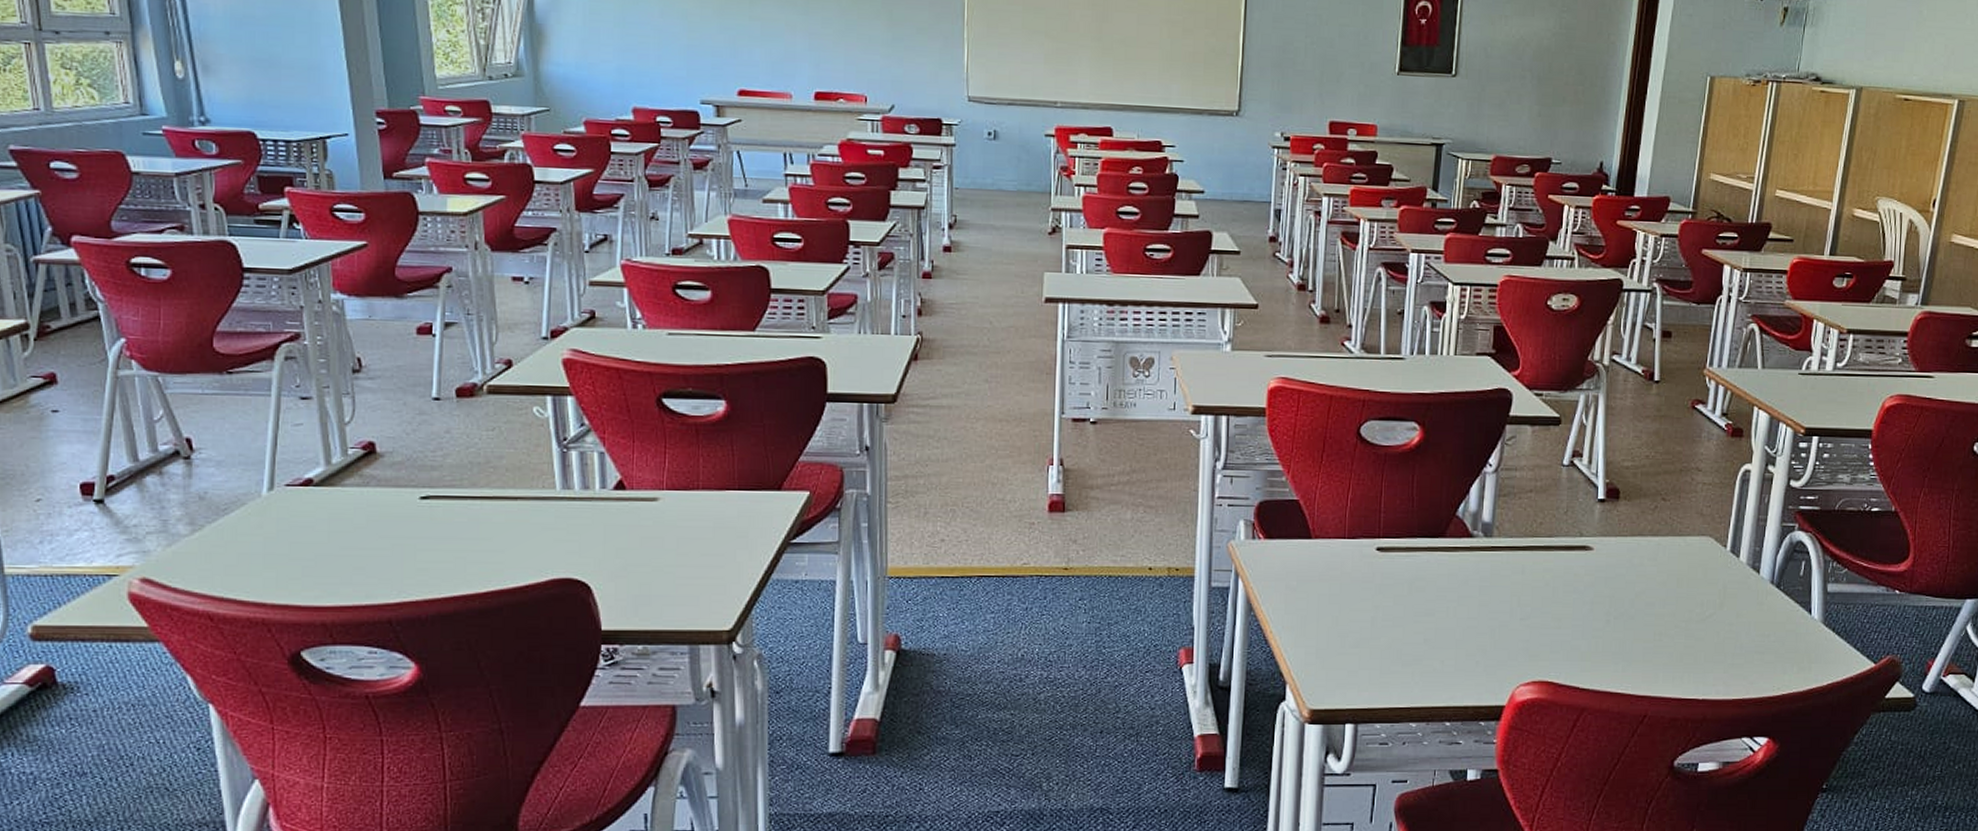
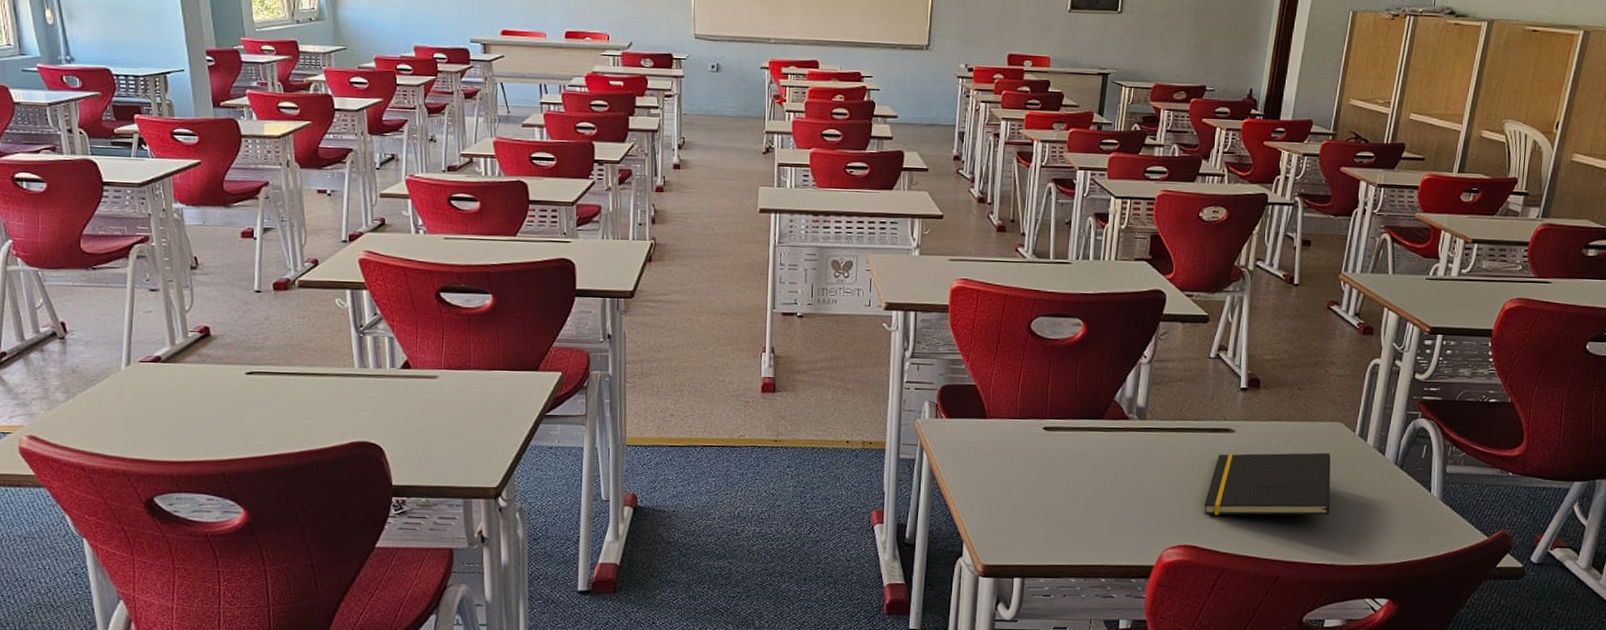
notepad: none [1560,571,1701,646] -> present [1203,452,1331,516]

